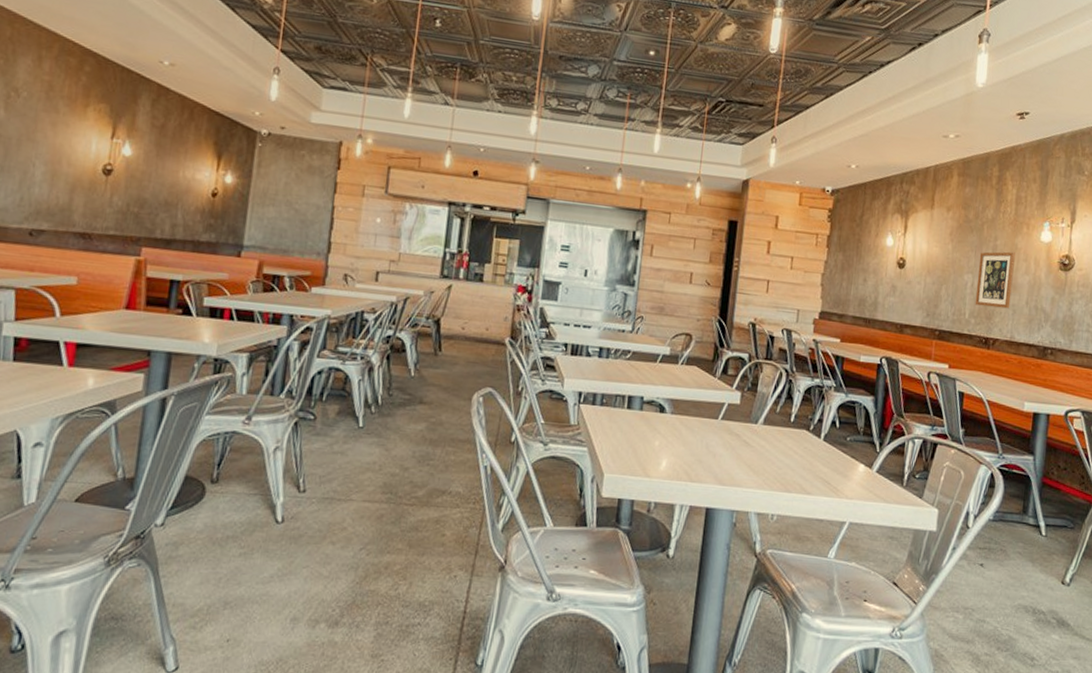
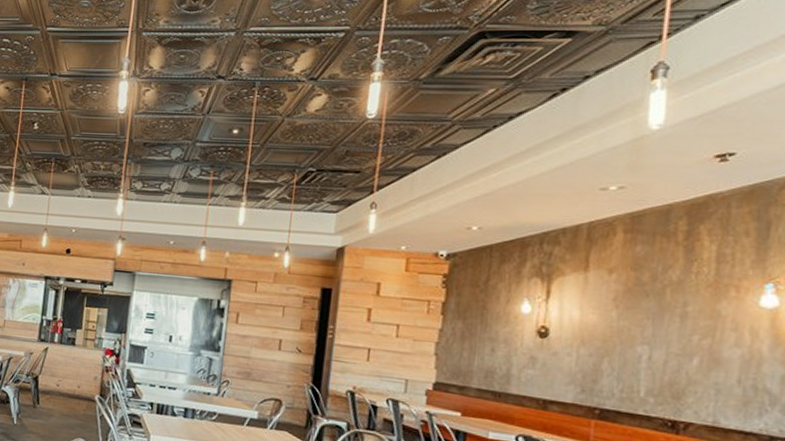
wall art: present [975,251,1015,309] -> none [654,319,718,388]

